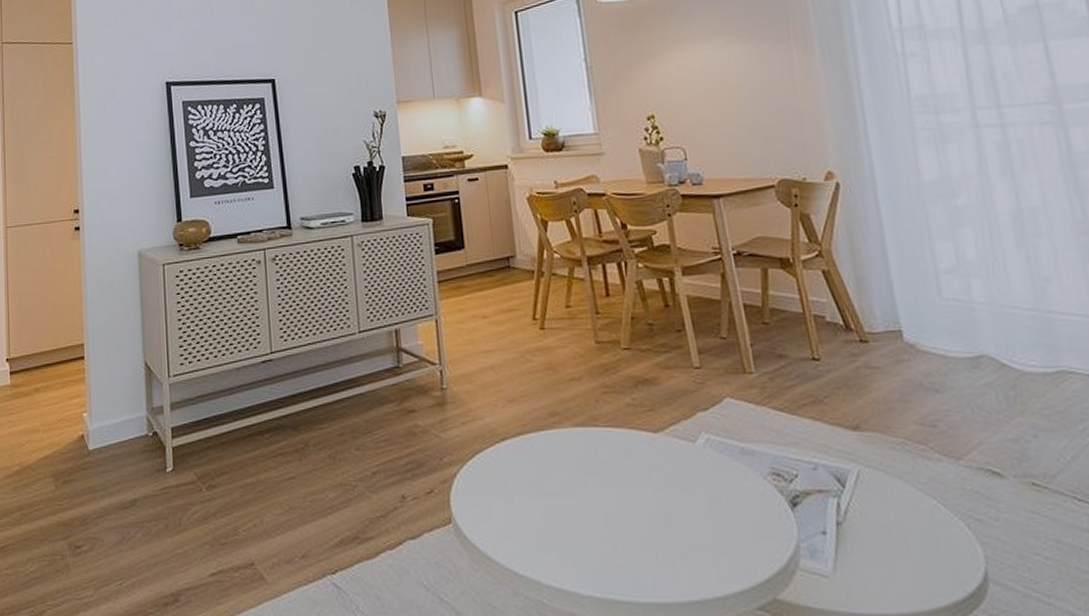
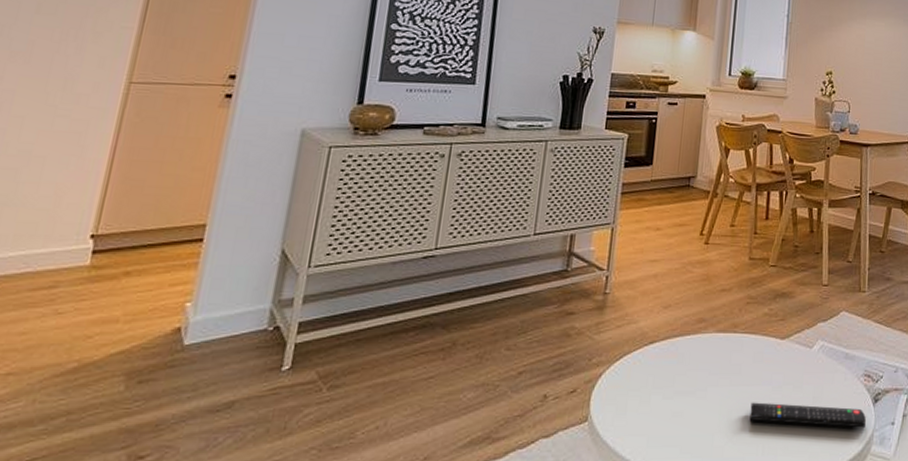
remote control: none [631,505,786,537] -> present [749,402,866,428]

